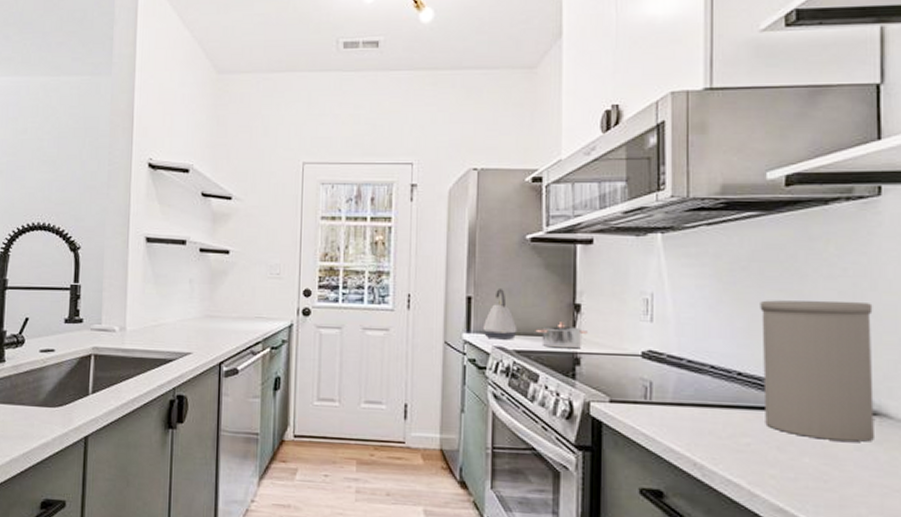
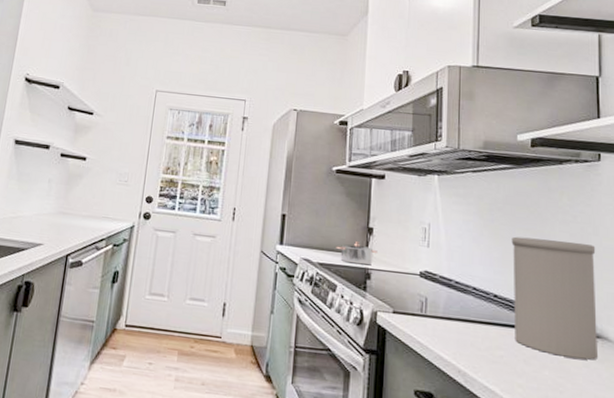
kettle: present [482,287,517,340] -> none [293,208,322,254]

